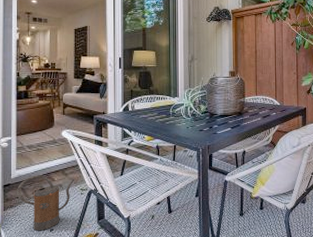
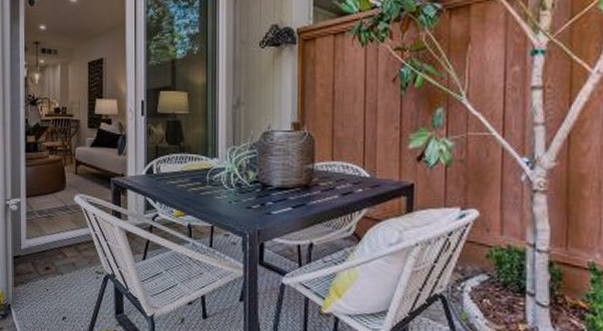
watering can: present [17,175,75,230] -> none [27,248,90,317]

